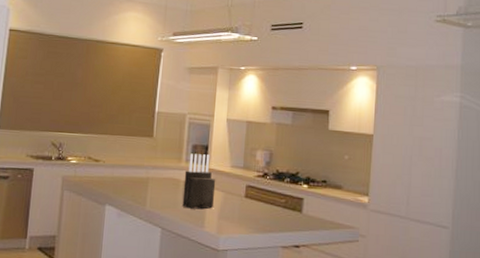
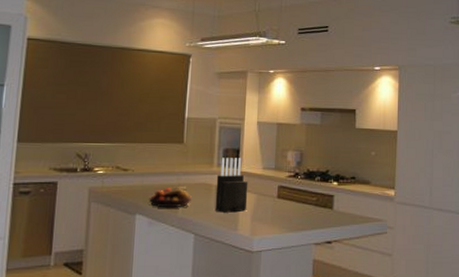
fruit bowl: none [118,180,160,201] -> present [149,187,192,208]

